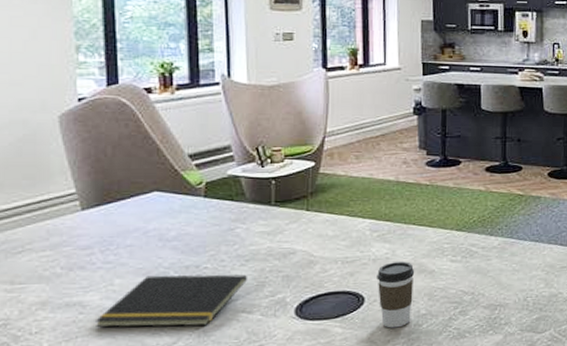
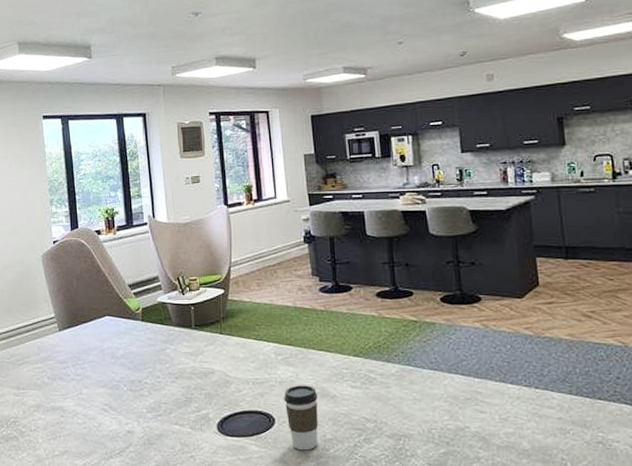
notepad: present [94,274,248,328] -> none [71,387,178,435]

